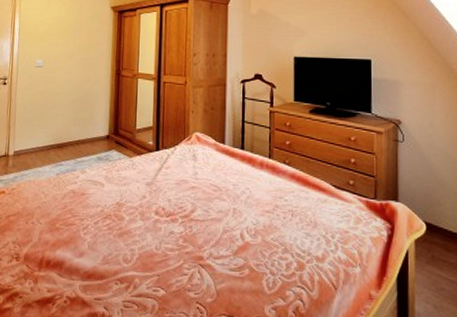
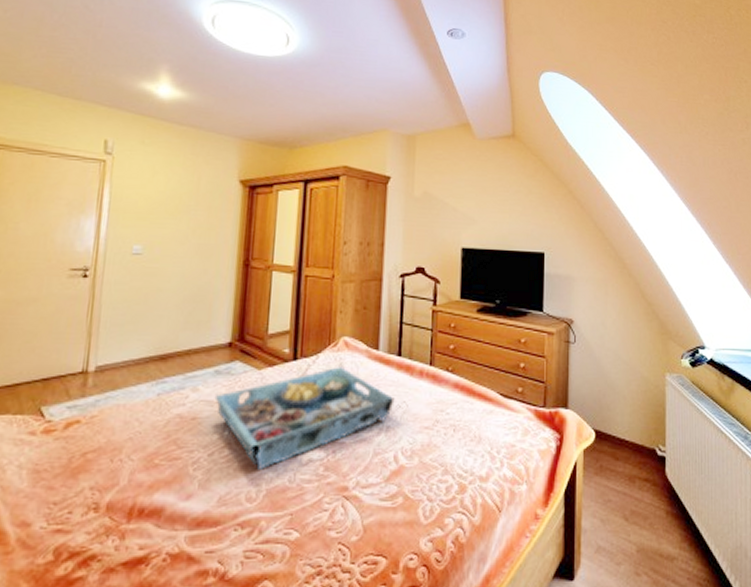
serving tray: none [97,157,240,238] -> present [214,367,395,470]

